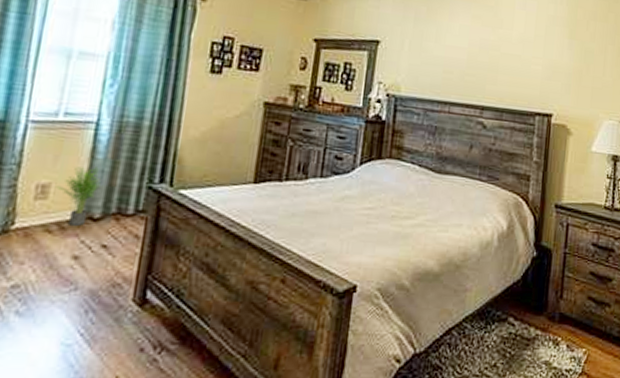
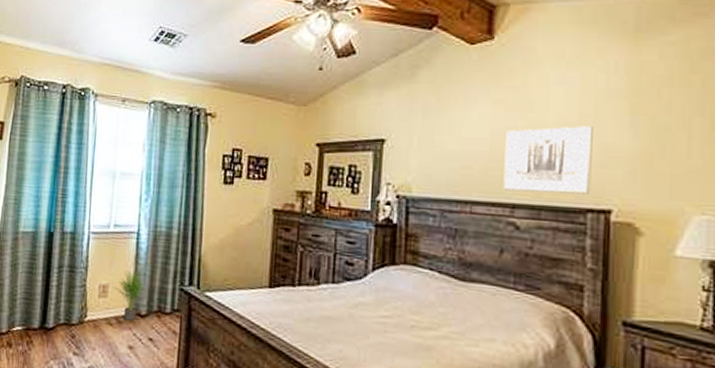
wall art: none [476,42,544,101] -> present [503,126,593,195]

